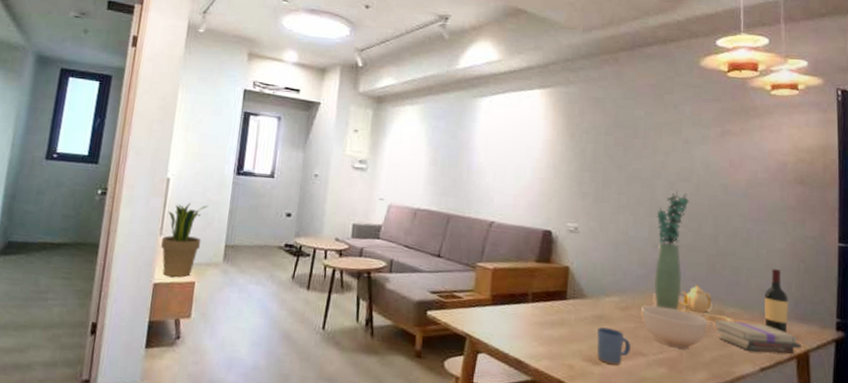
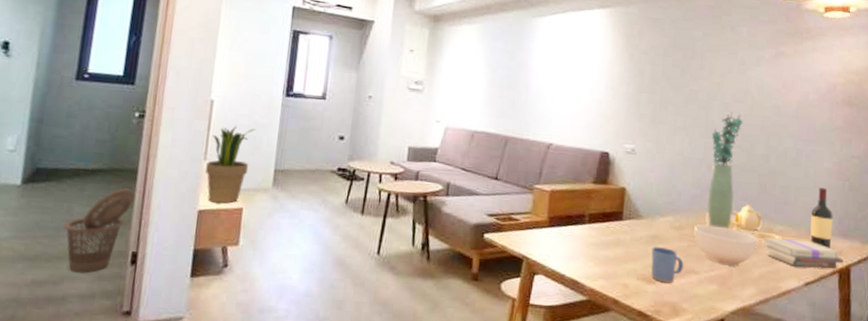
laundry basket: none [31,261,97,342] -> present [64,188,136,273]

